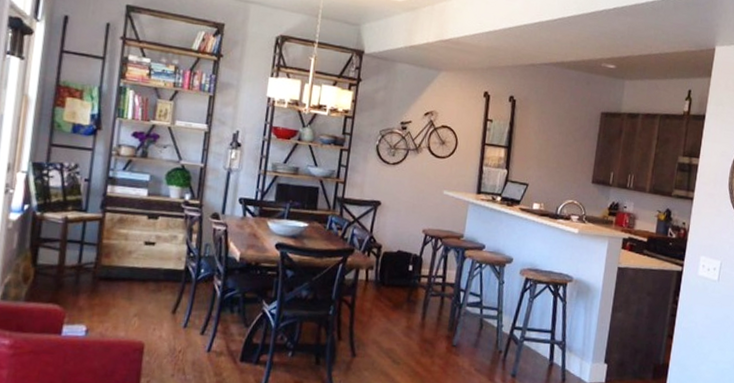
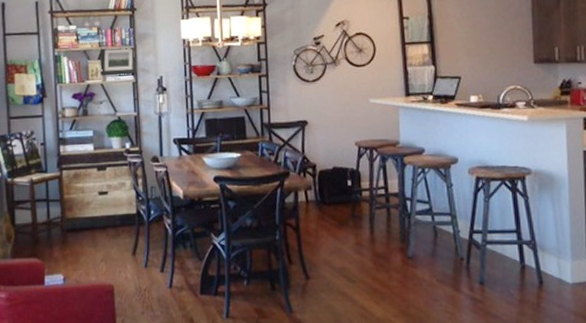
picture frame: none [170,88,218,124] -> present [100,44,138,76]

